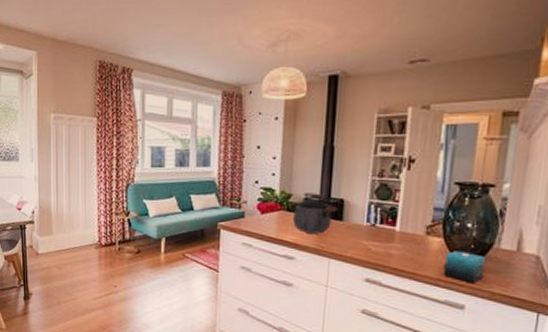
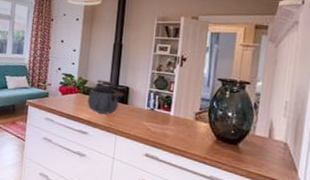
candle: present [443,250,486,284] -> none [209,134,243,163]

